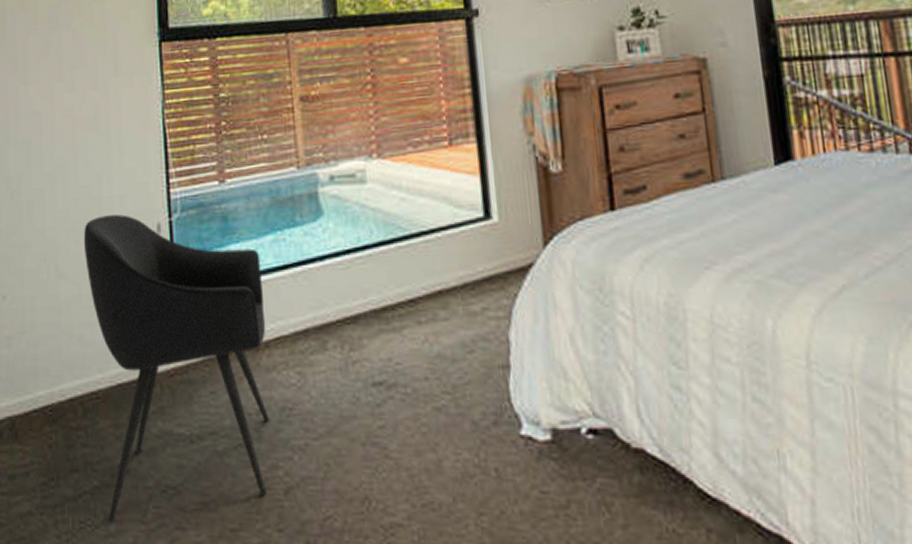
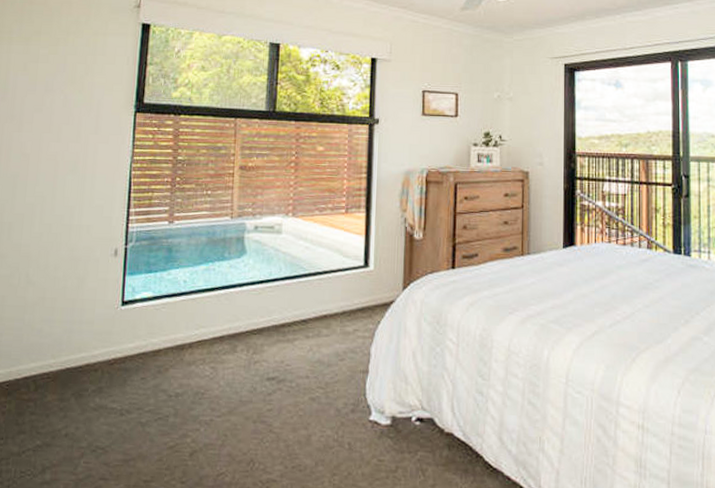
armchair: present [83,214,270,524] -> none [44,239,194,474]

